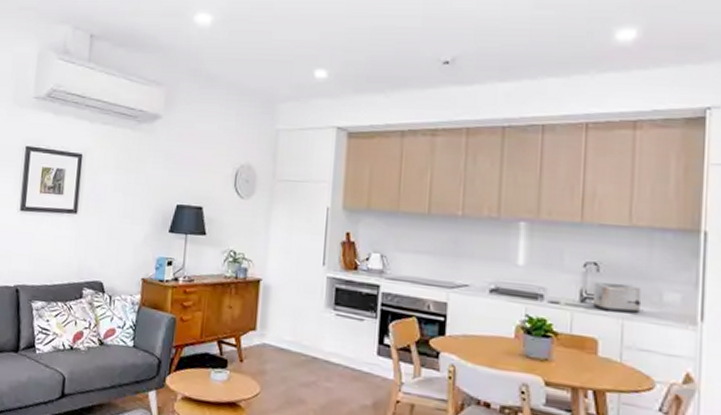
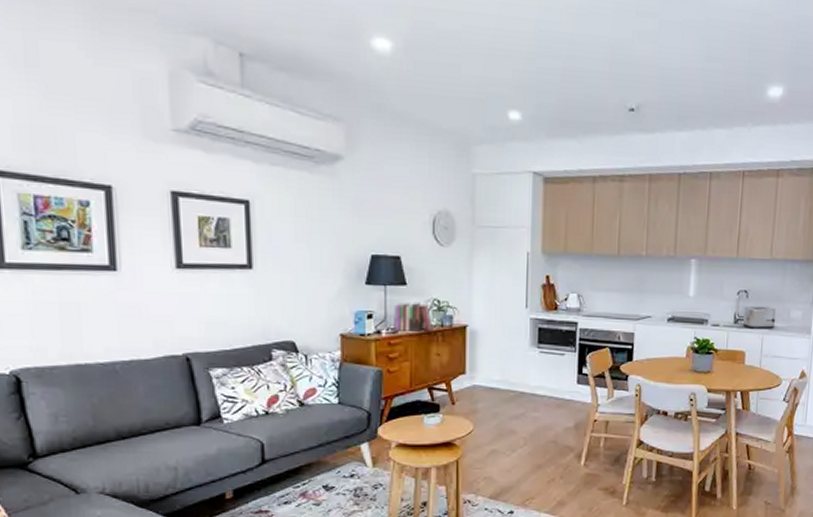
books: none [190,252,227,283] -> present [394,302,432,332]

